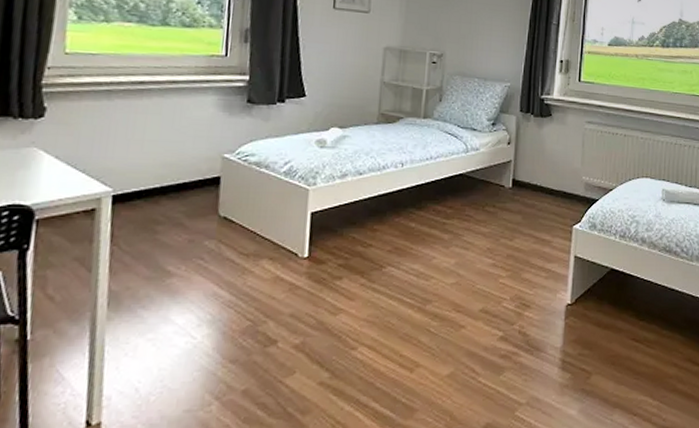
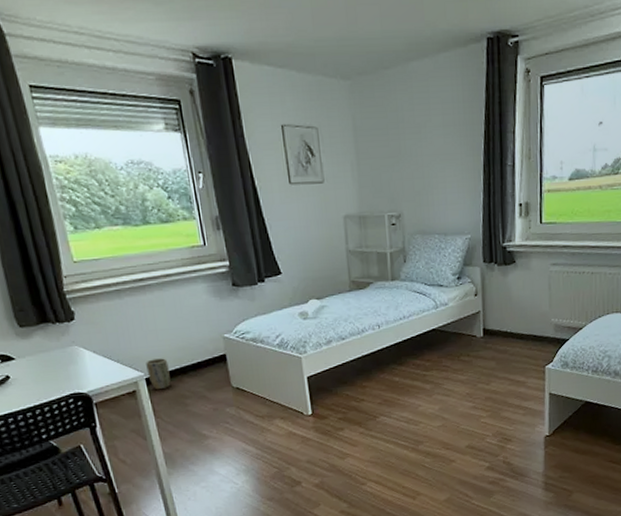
plant pot: none [116,173,147,210] -> present [146,358,171,389]

